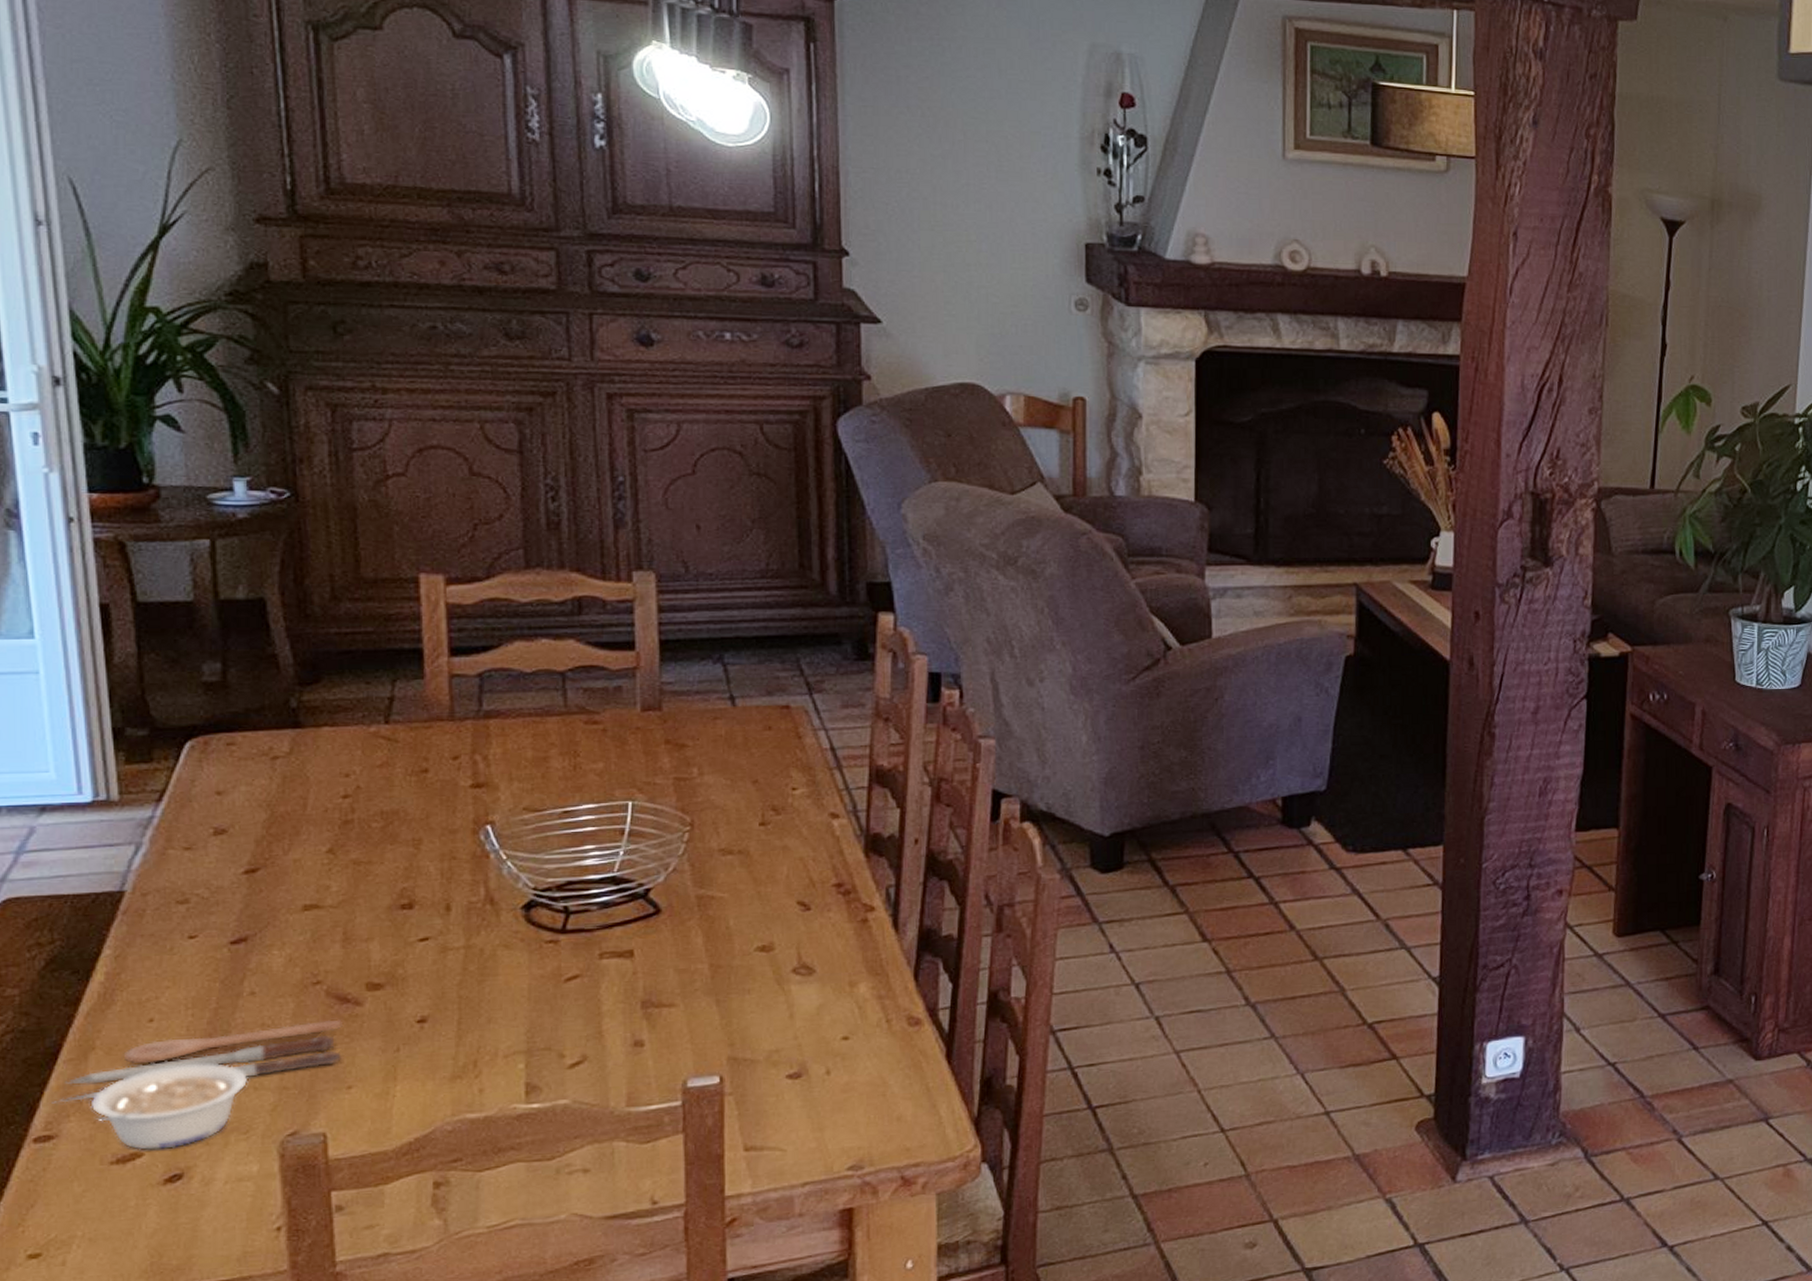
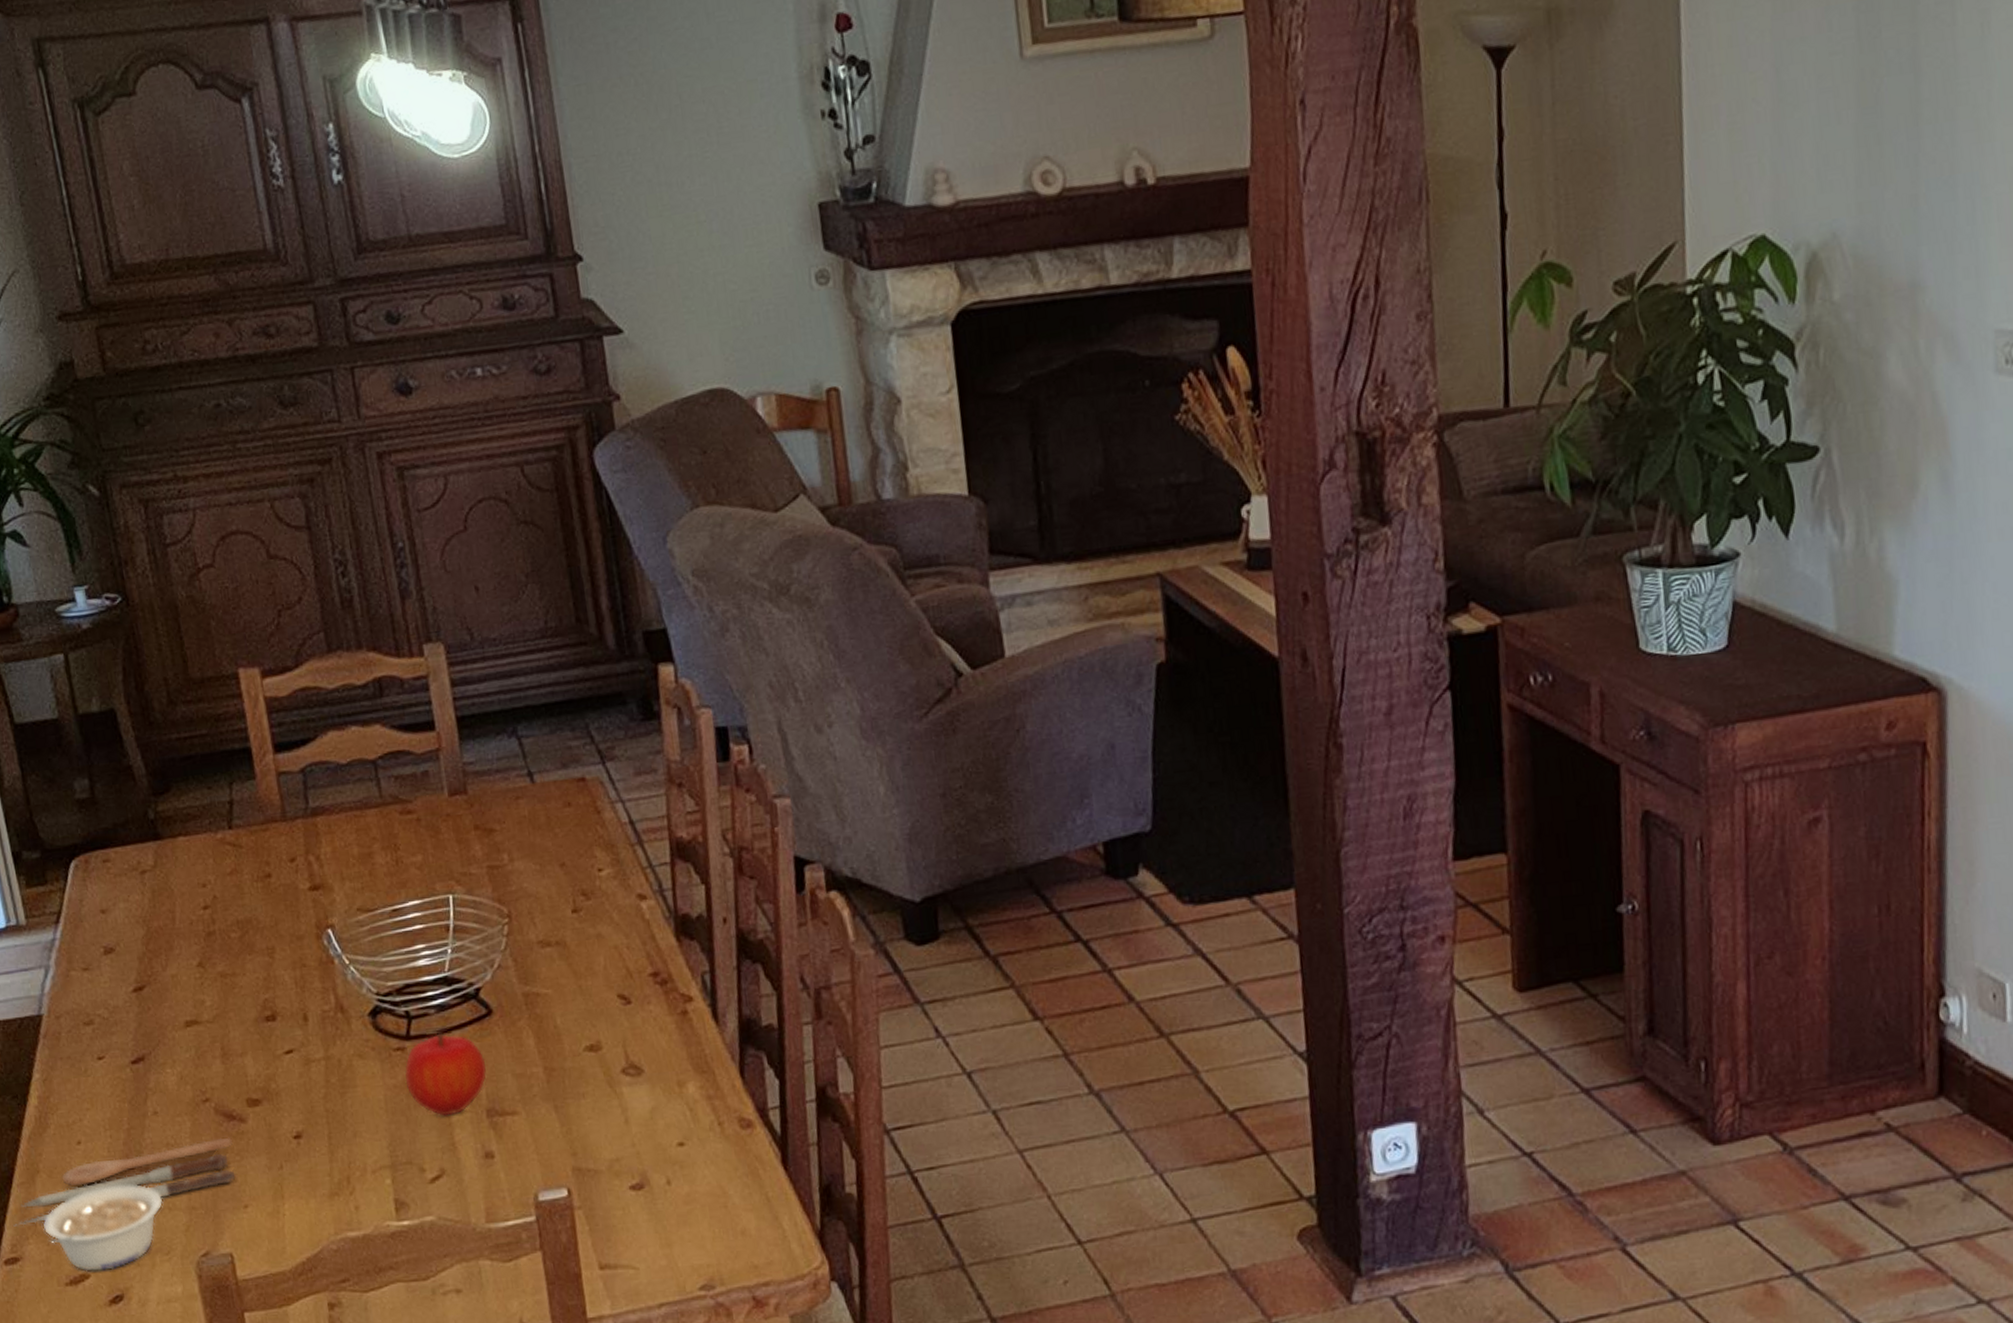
fruit: none [554,927,647,1006] -> present [404,1031,488,1116]

